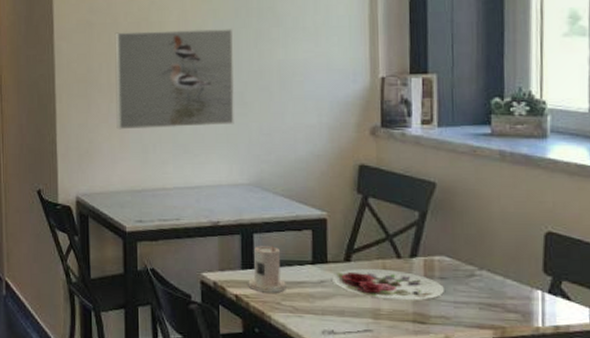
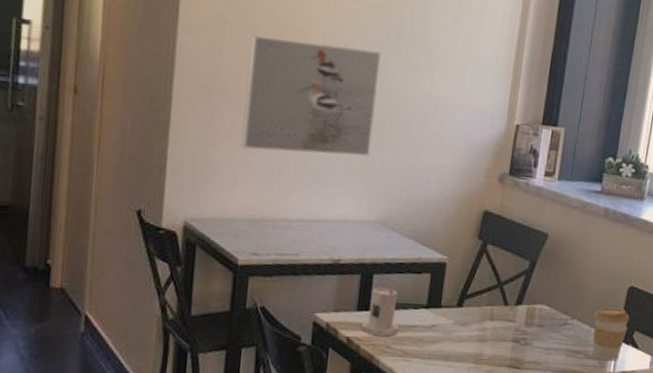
plate: present [332,268,445,301] -> none [443,314,541,347]
coffee cup: none [506,256,553,314] -> present [592,307,630,360]

